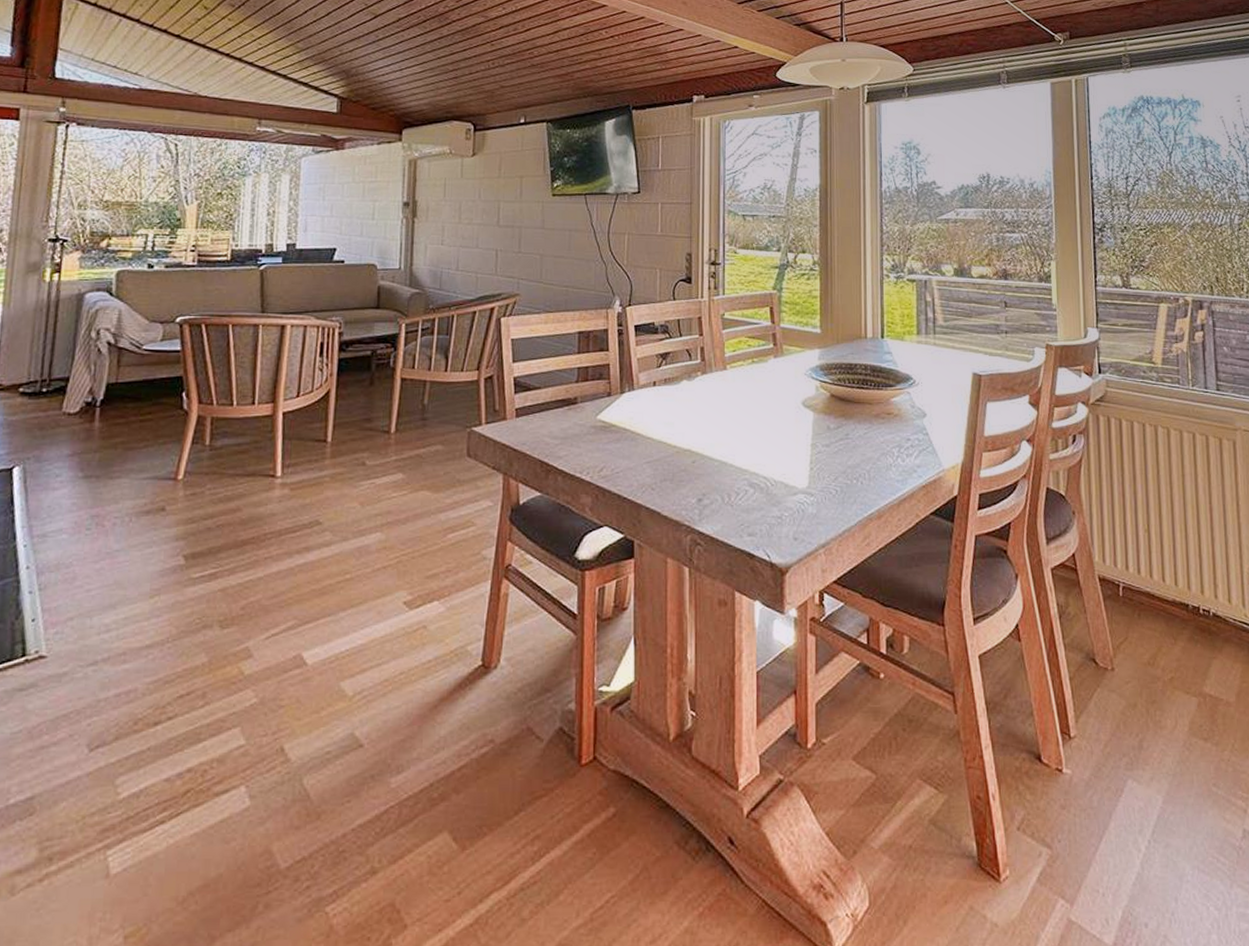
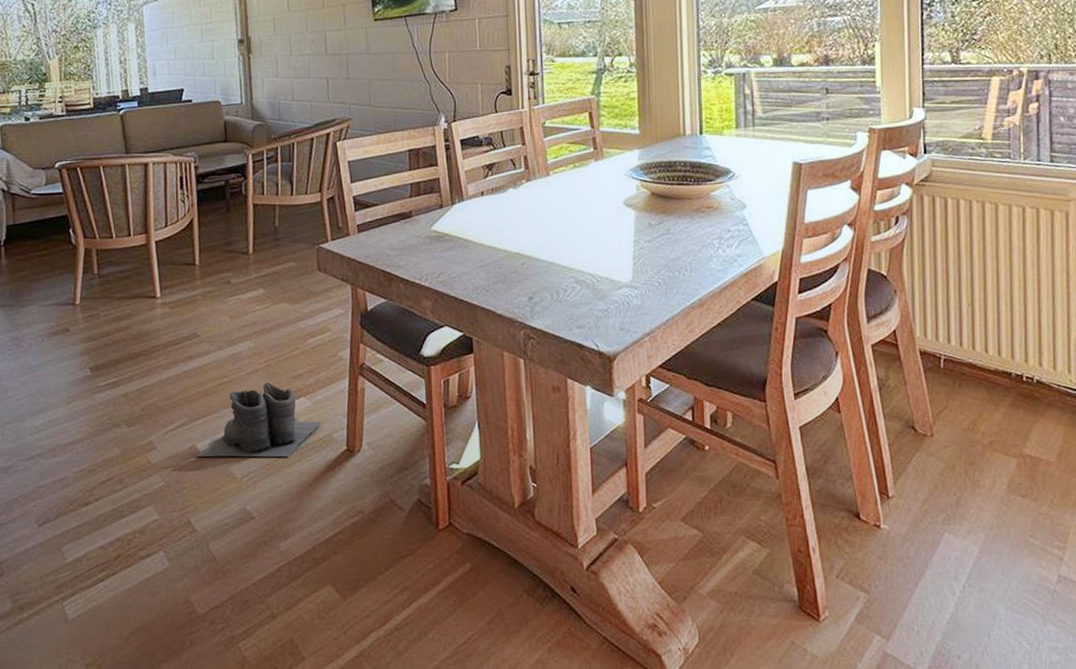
boots: none [300,581,455,672] -> present [196,382,322,457]

